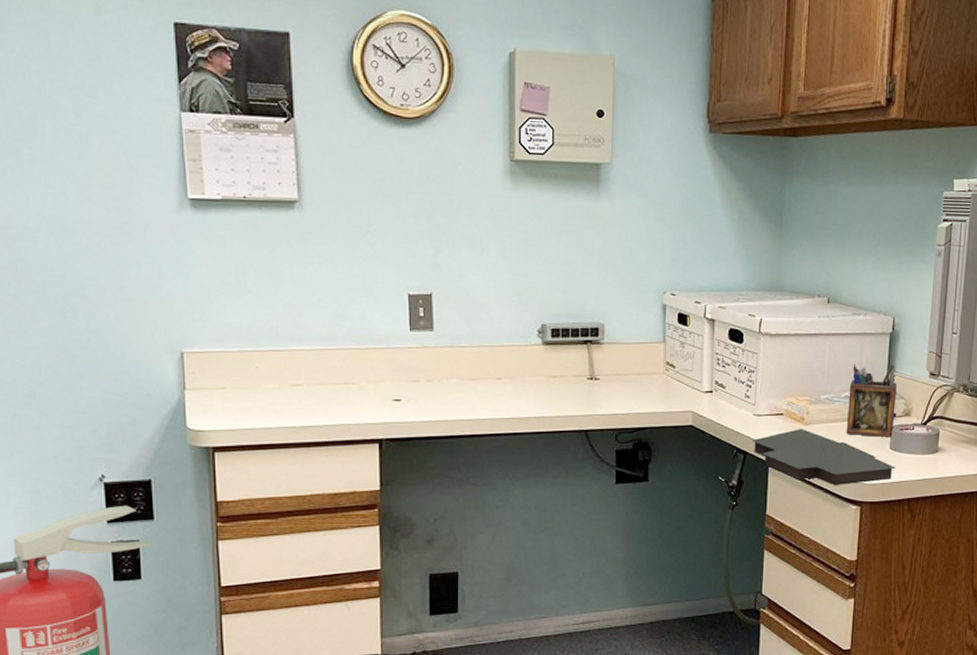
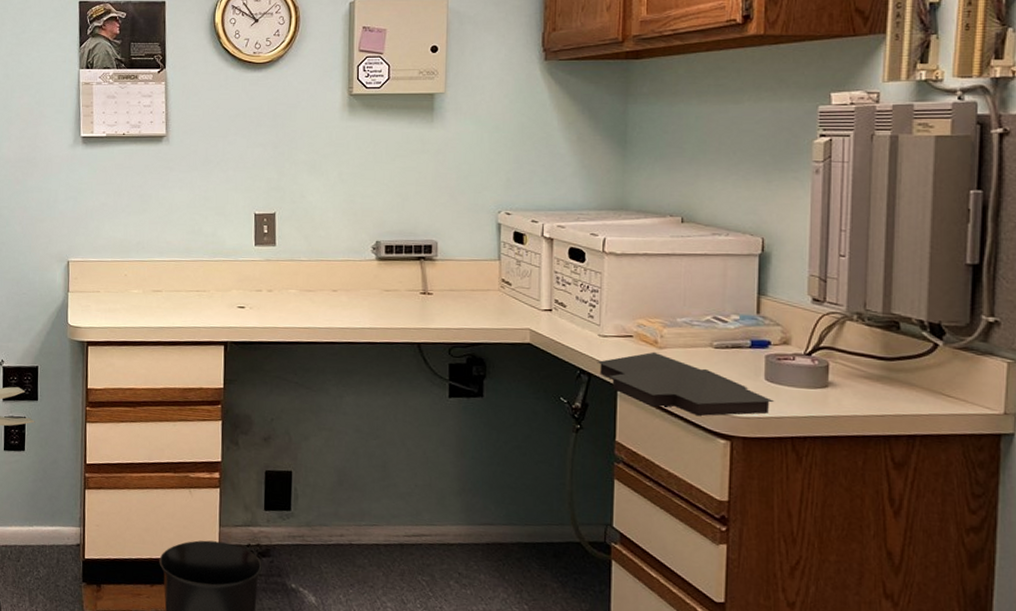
desk organizer: present [846,363,897,438] -> none [709,285,770,368]

